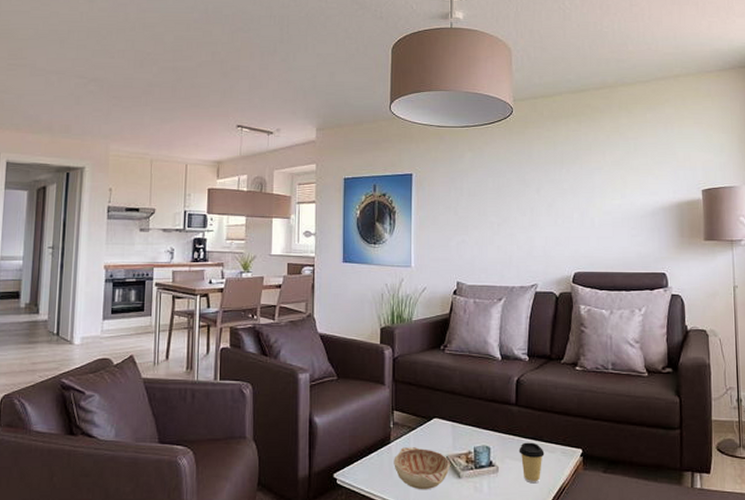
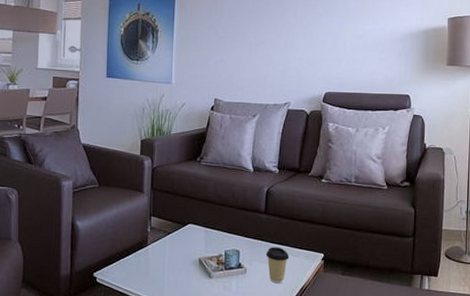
decorative bowl: present [394,447,450,490] -> none [150,250,202,289]

